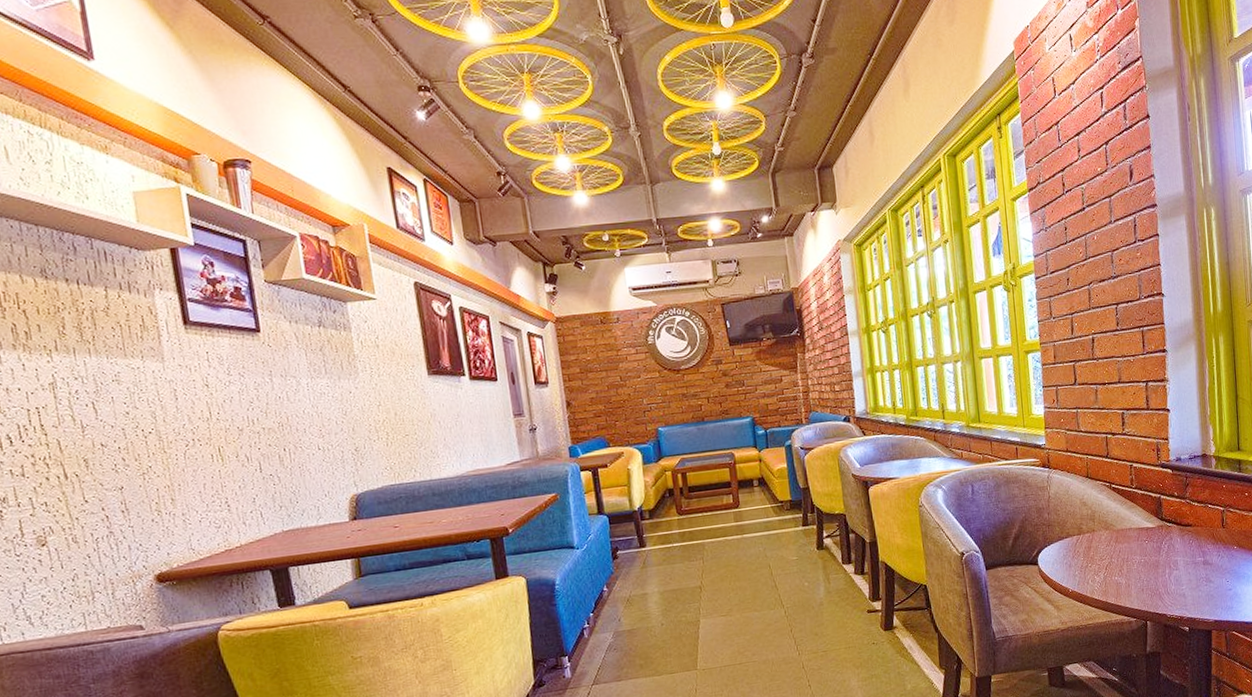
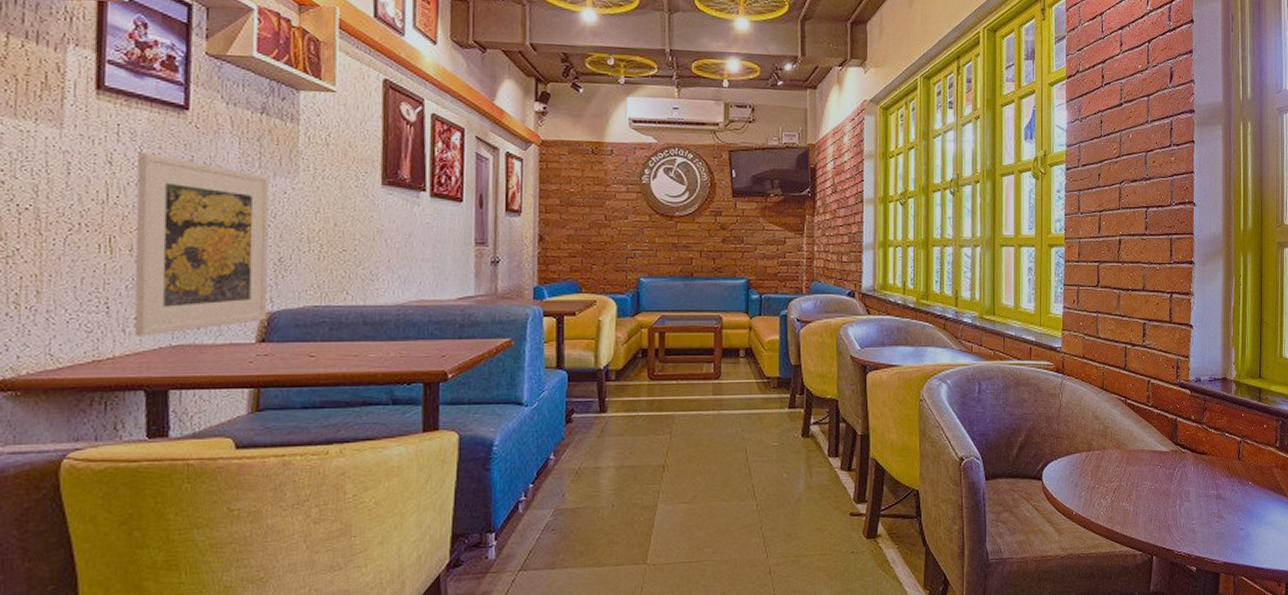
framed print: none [227,372,355,527] -> present [134,152,270,337]

